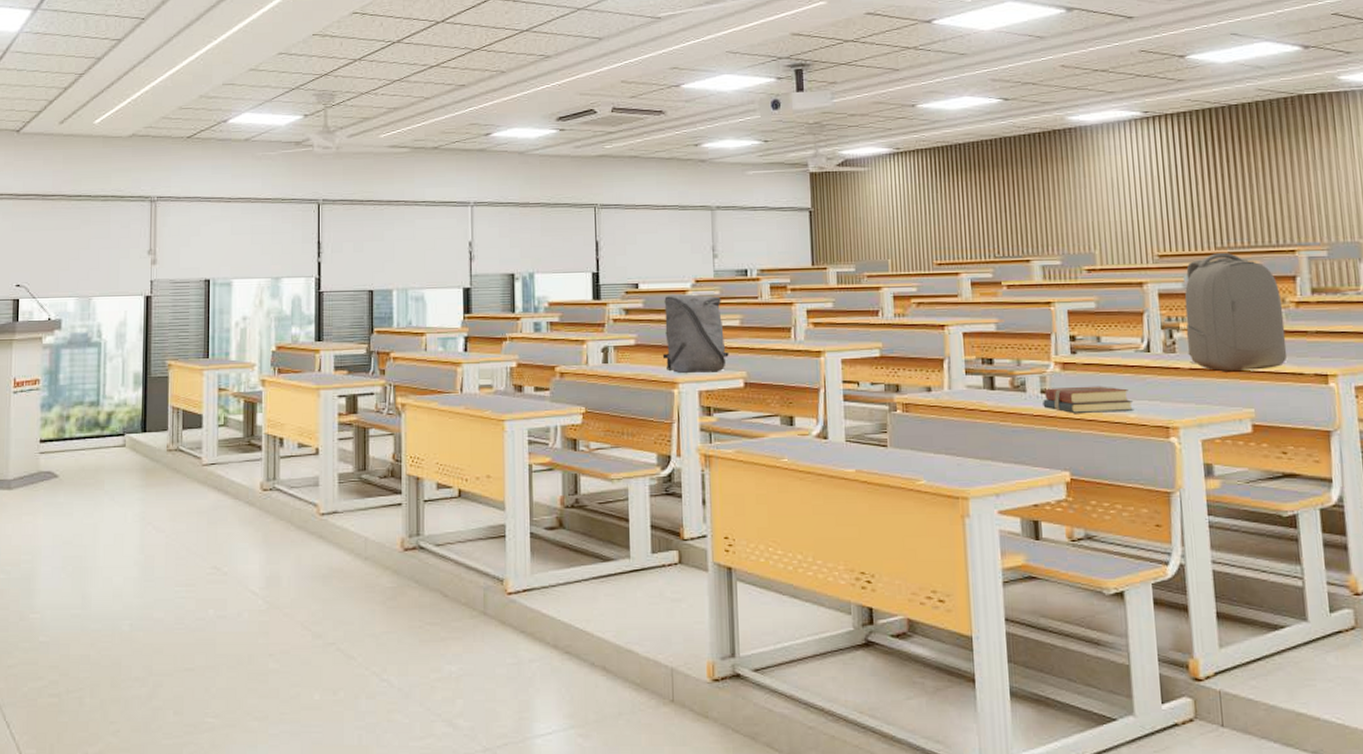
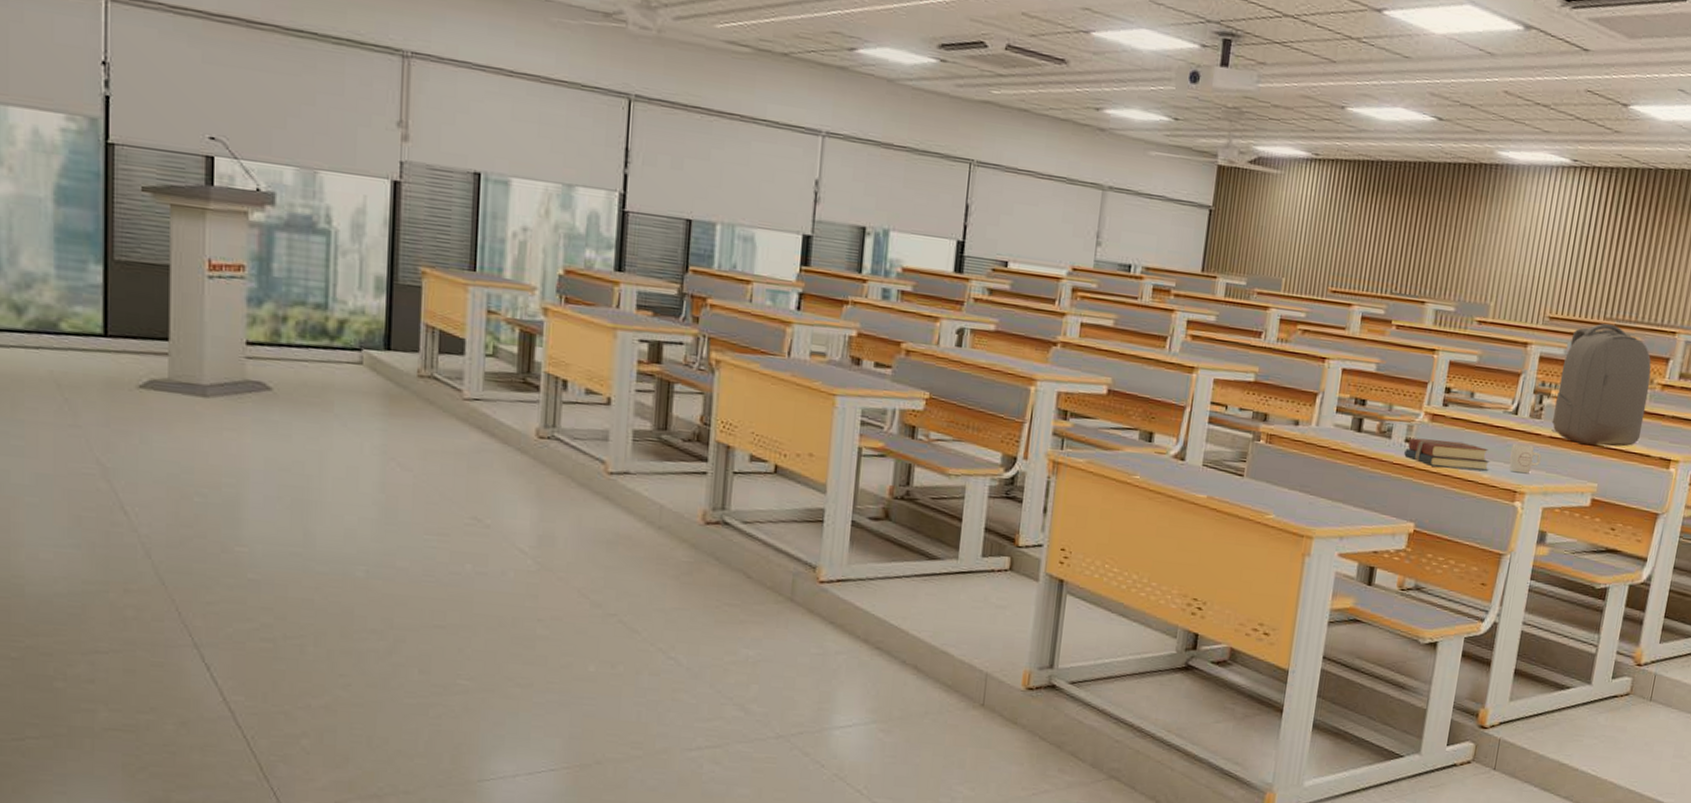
backpack: present [662,294,729,374] -> none [1023,280,1098,374]
mug: none [1152,379,1187,409] -> present [1508,443,1542,474]

